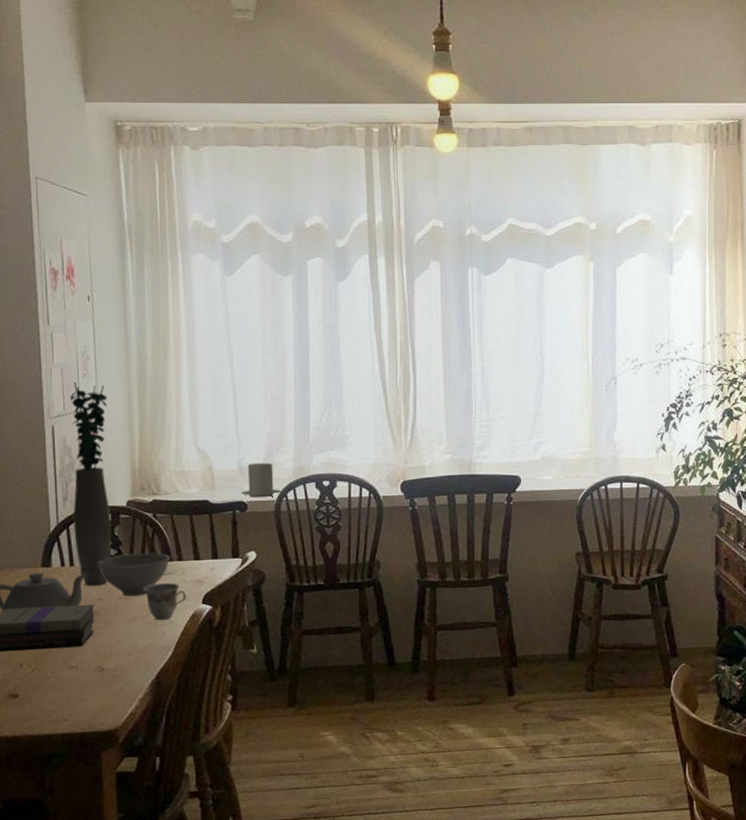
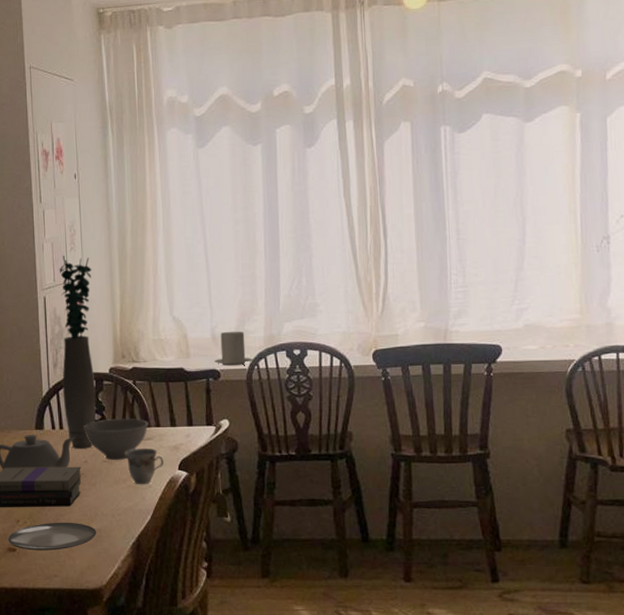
plate: none [8,662,113,696] -> present [7,522,97,551]

